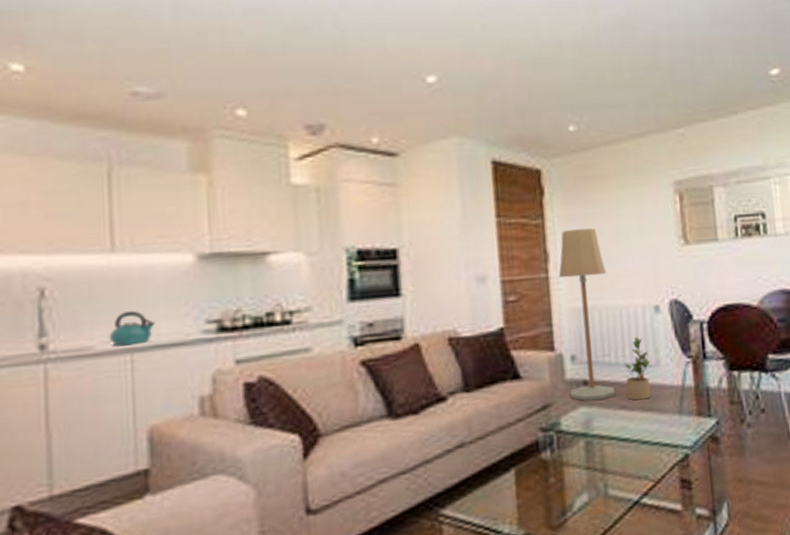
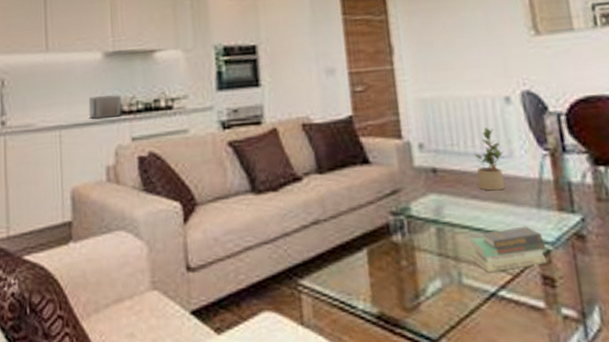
kettle: present [108,310,155,347] -> none [45,96,75,124]
toaster: none [174,307,224,339] -> present [88,94,123,120]
floor lamp: present [558,228,616,401] -> none [403,22,467,189]
books: none [617,432,686,482] -> present [470,226,547,273]

